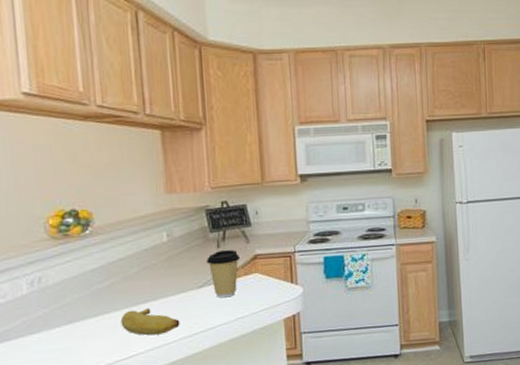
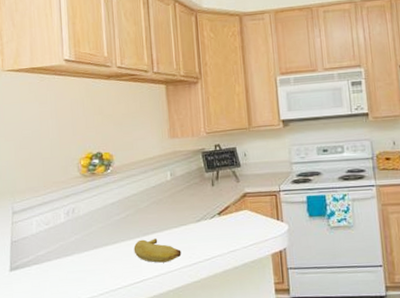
coffee cup: present [206,250,241,298] -> none [202,188,232,232]

